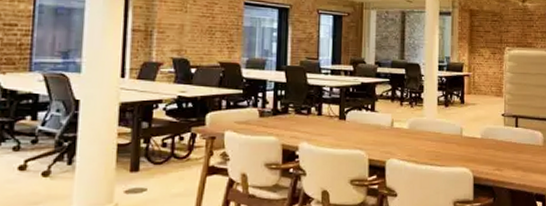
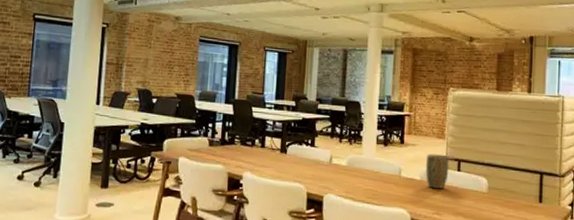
plant pot: none [485,112,508,146] -> present [425,154,450,190]

